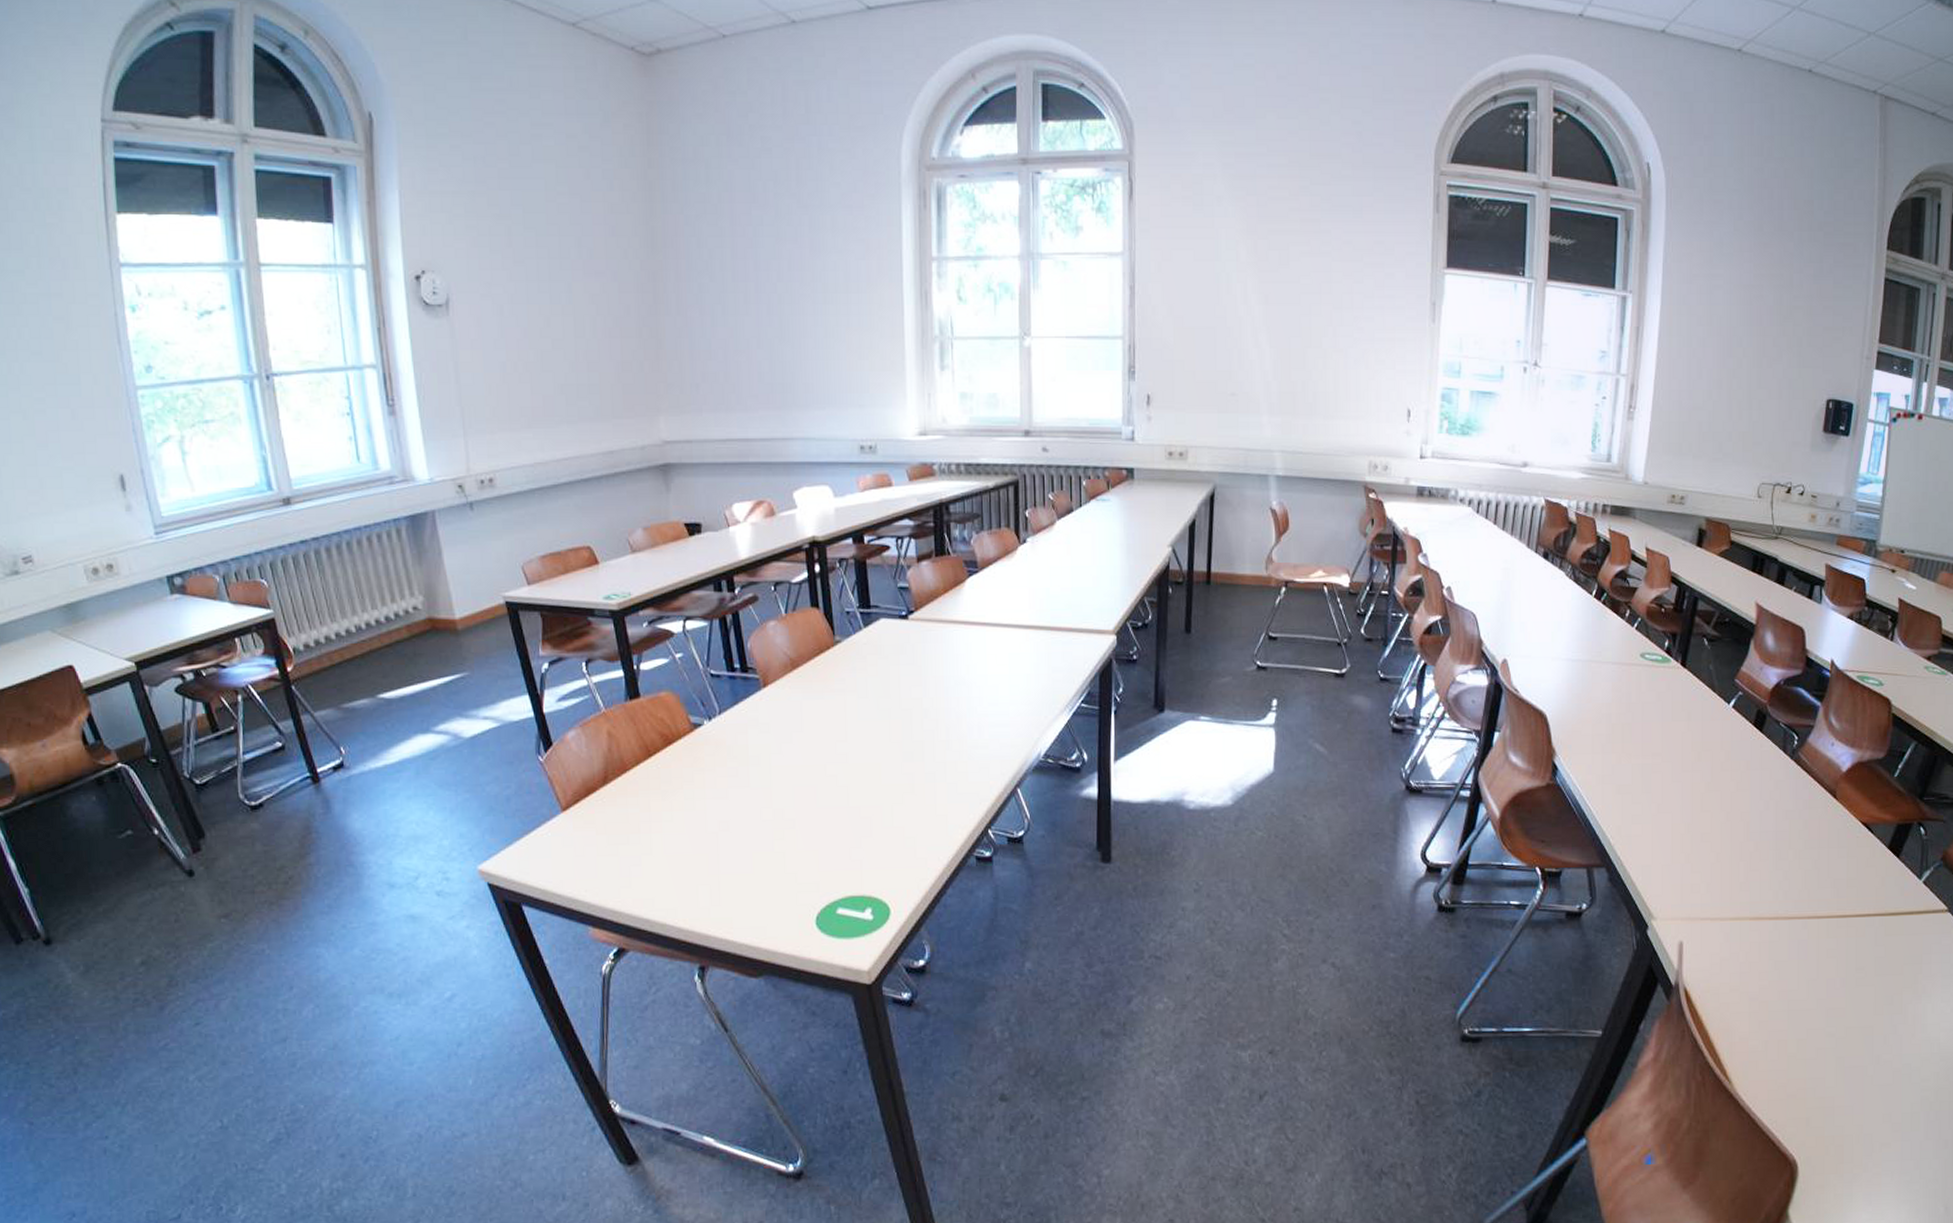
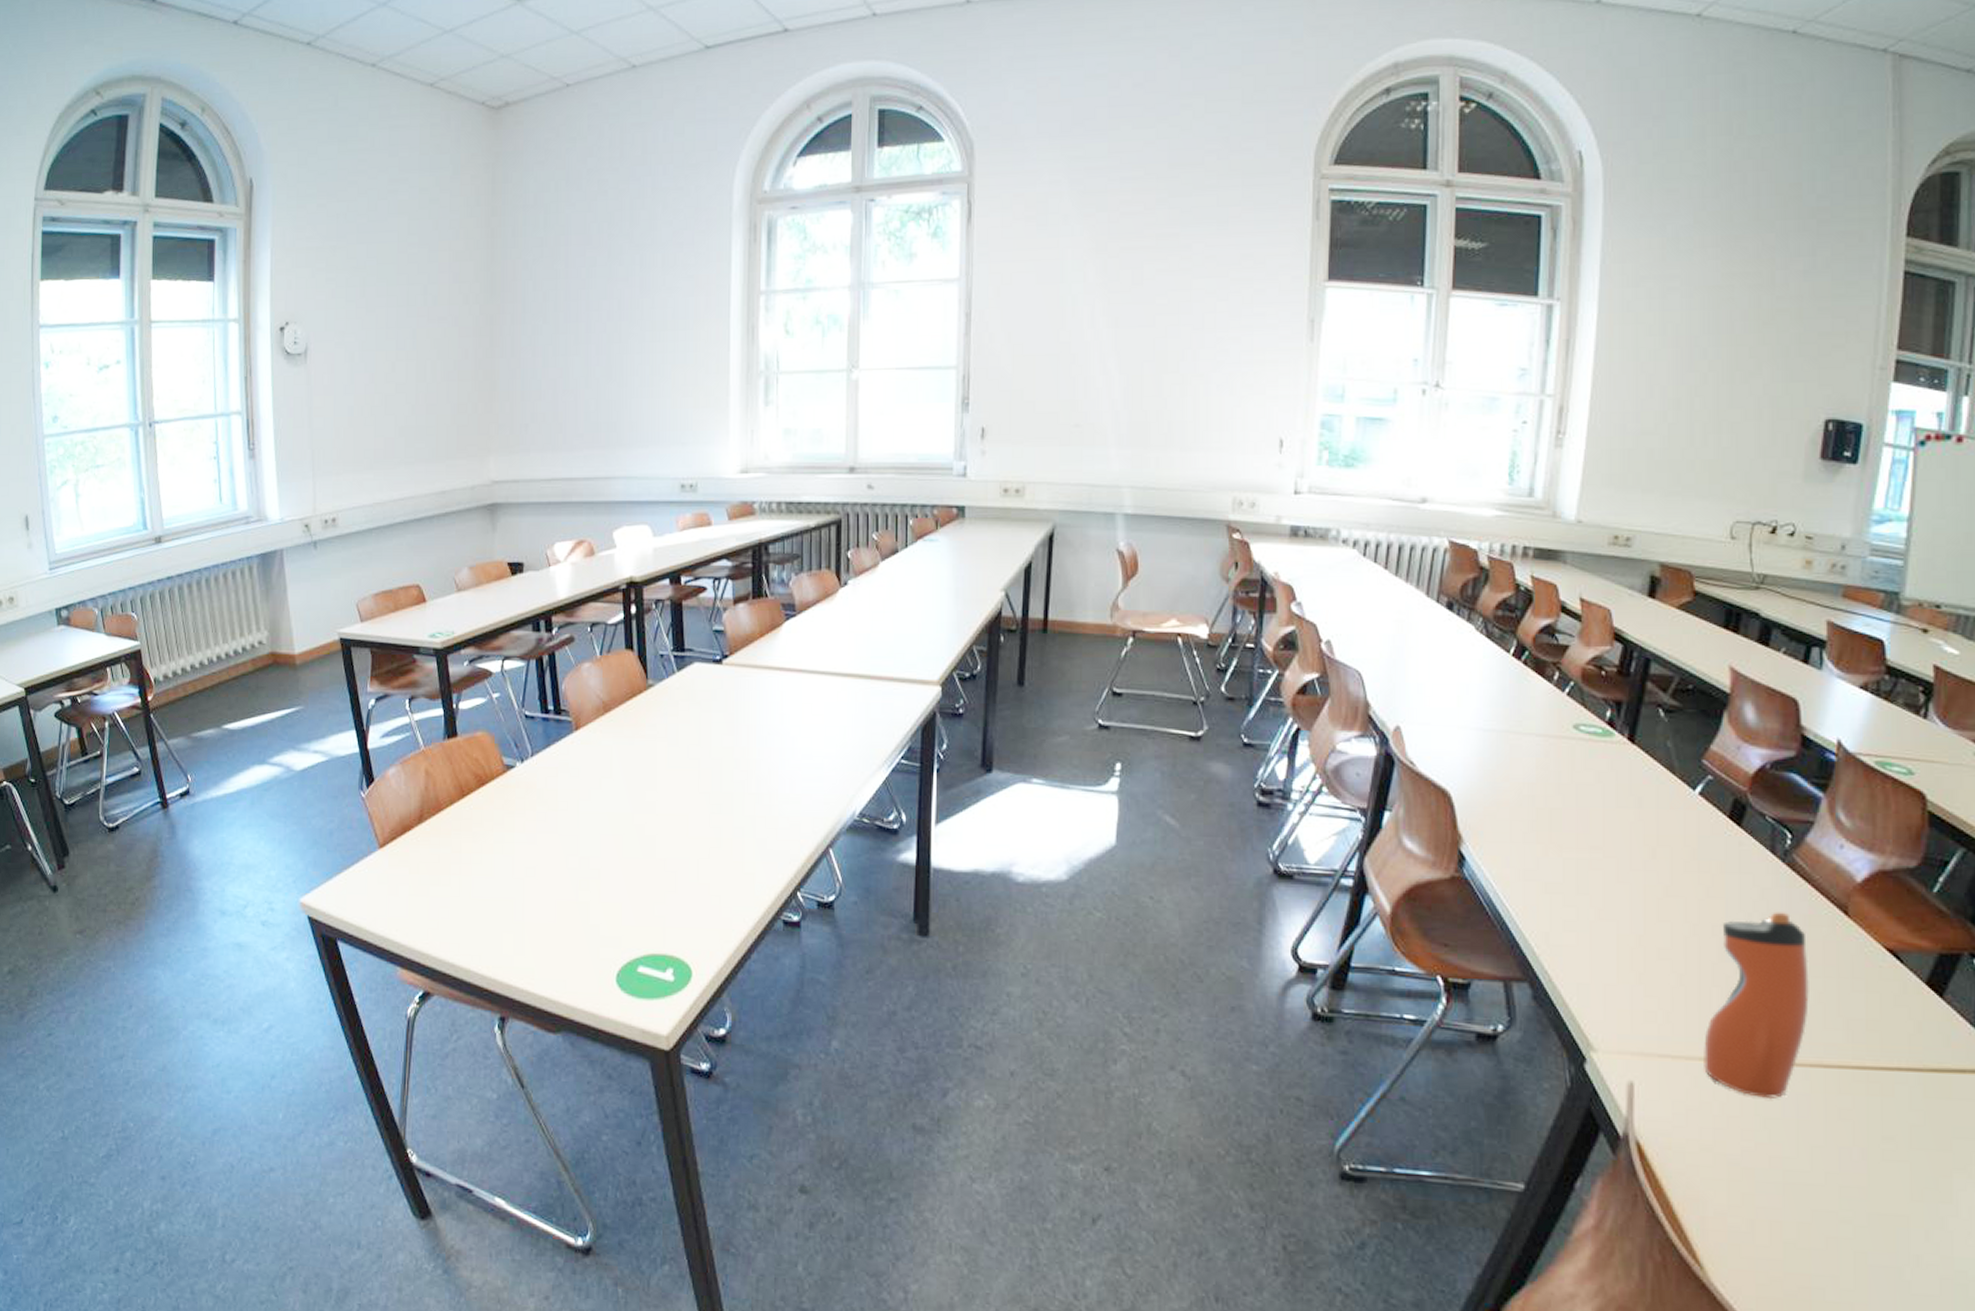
water bottle: none [1733,798,1808,947] -> present [1704,912,1809,1100]

